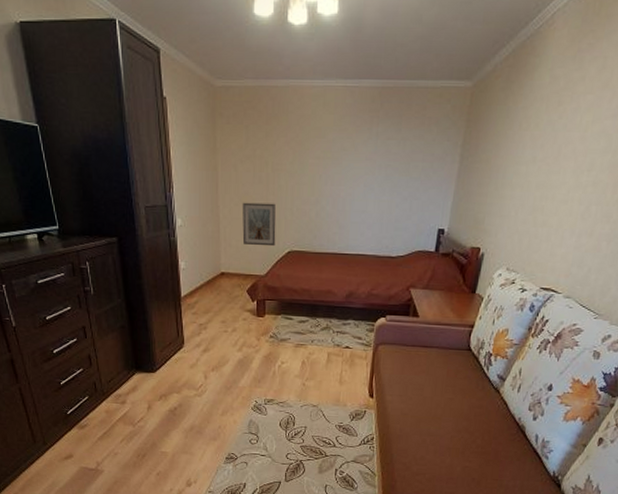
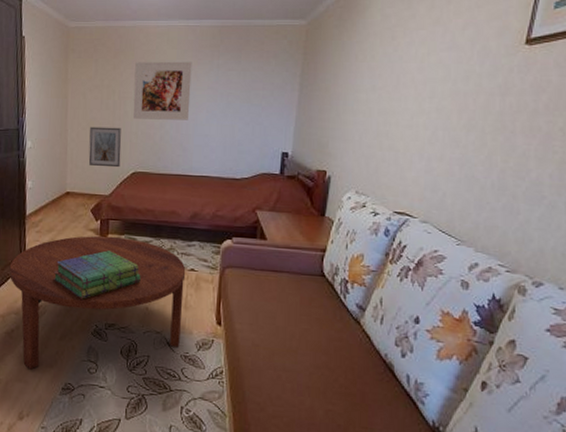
coffee table: none [168,316,341,443] -> present [9,236,186,370]
stack of books: none [212,330,298,378] -> present [53,250,141,299]
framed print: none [287,128,350,195] -> present [133,61,192,120]

